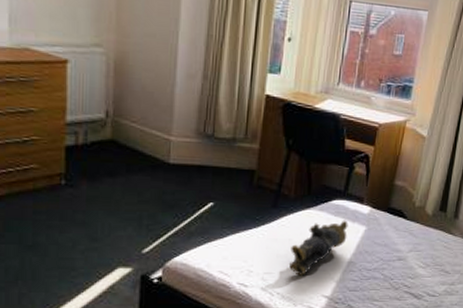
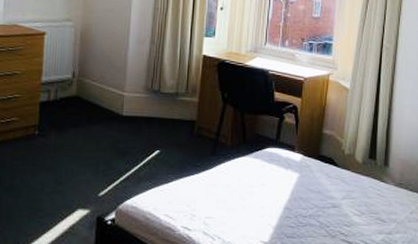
teddy bear: present [289,220,348,276] -> none [229,167,282,221]

